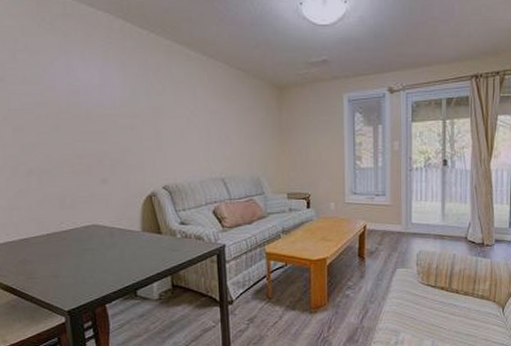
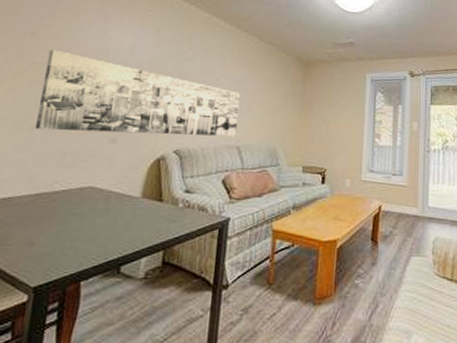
wall art: none [20,94,219,176] -> present [35,49,241,137]

